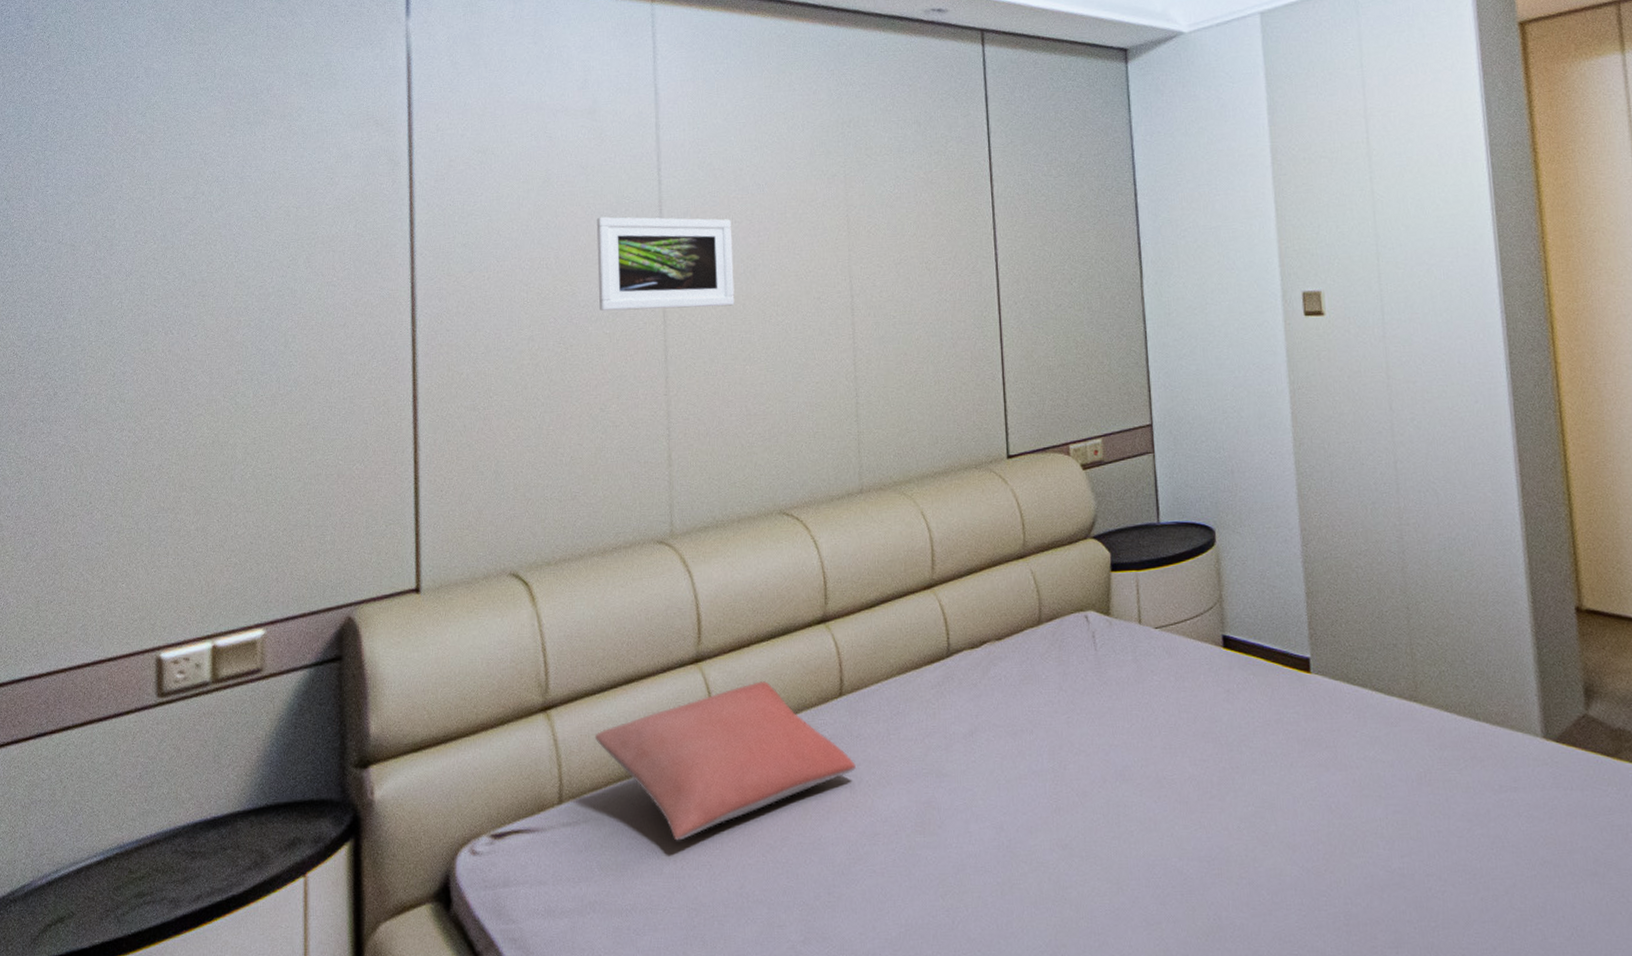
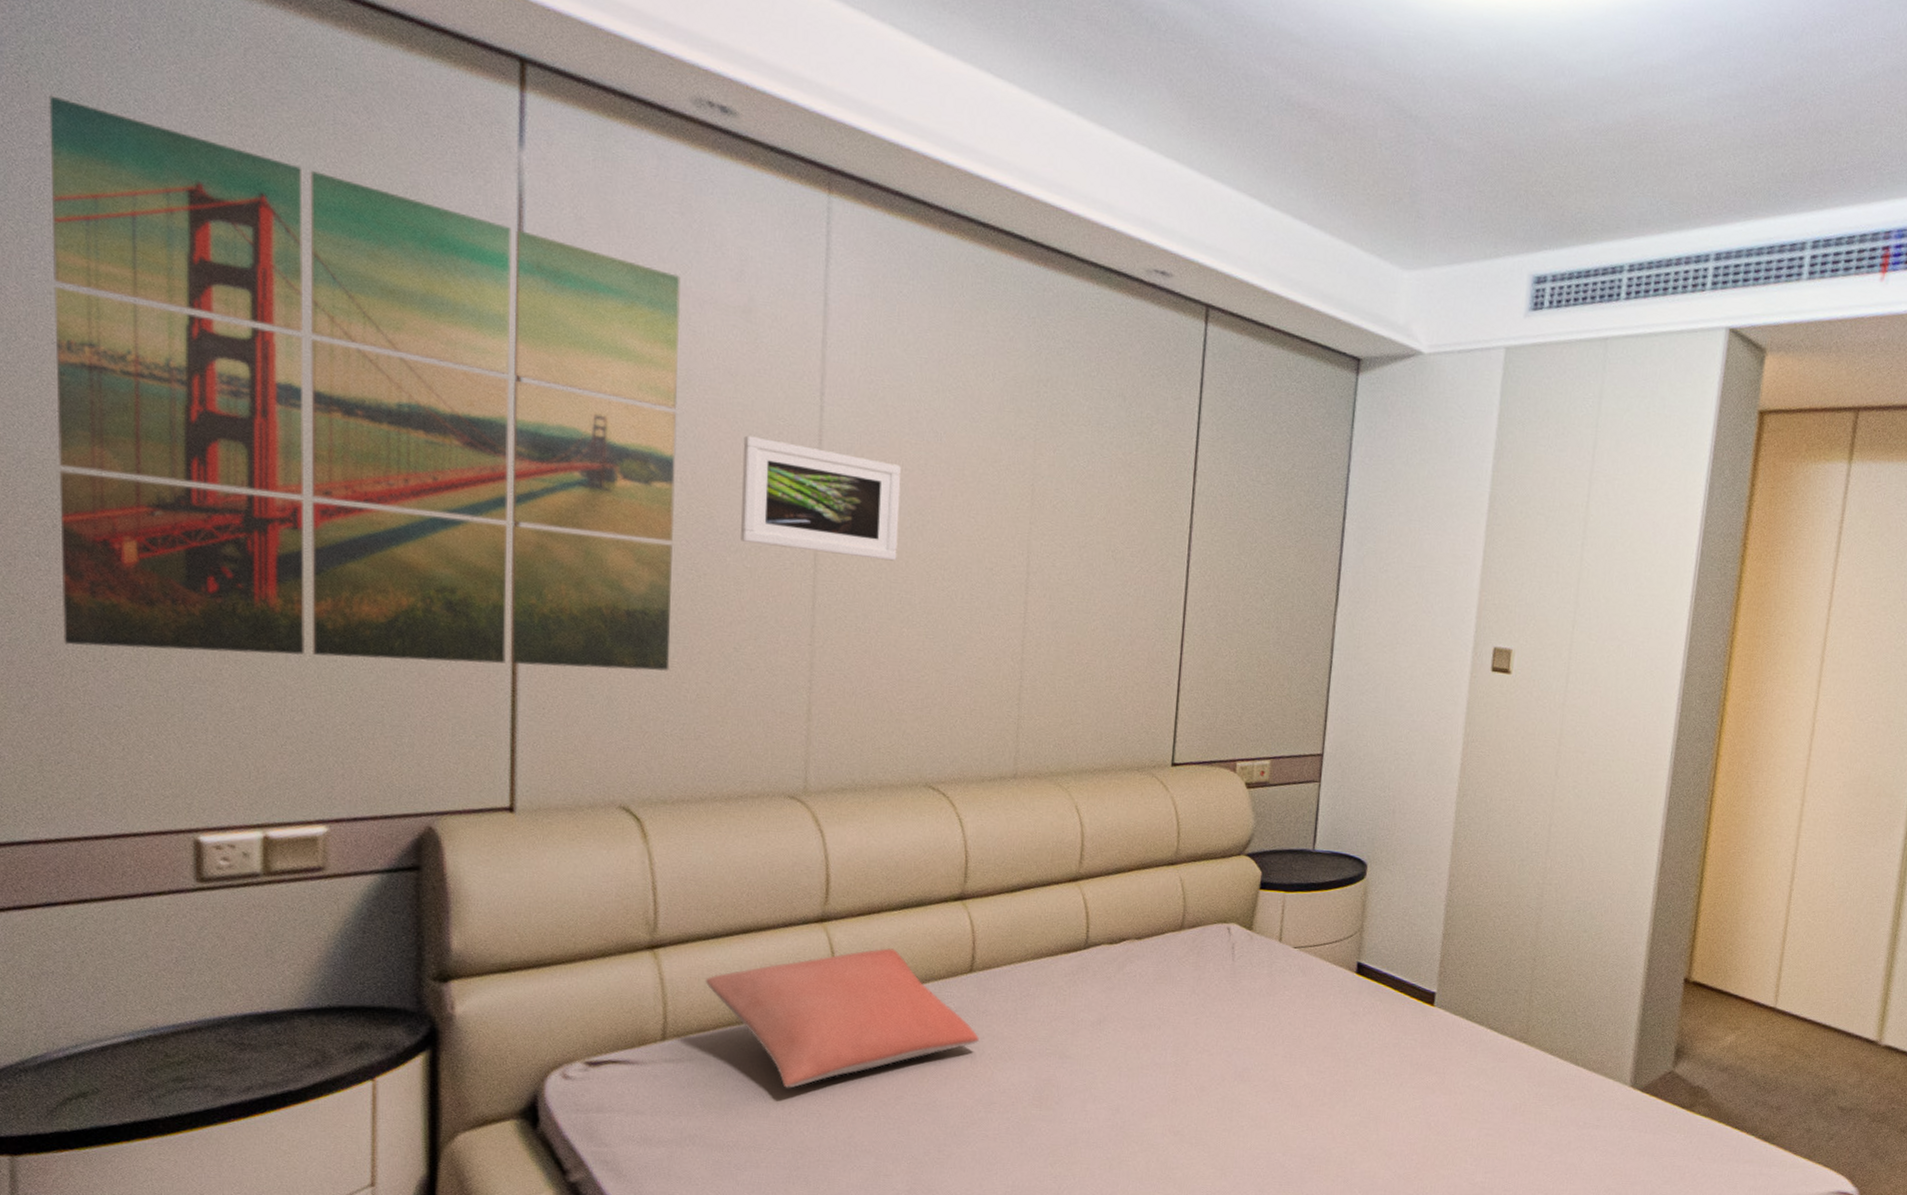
wall art: none [58,50,546,495] -> present [49,95,681,672]

